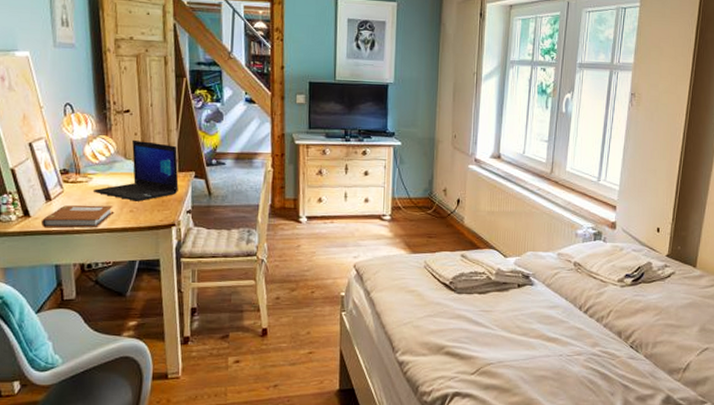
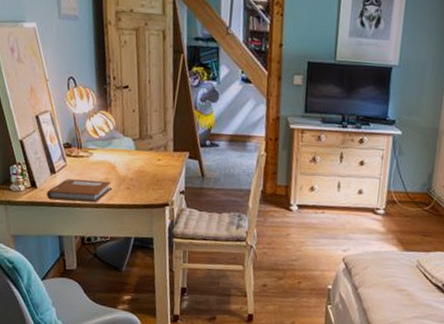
laptop: present [92,139,179,201] -> none [93,116,173,179]

